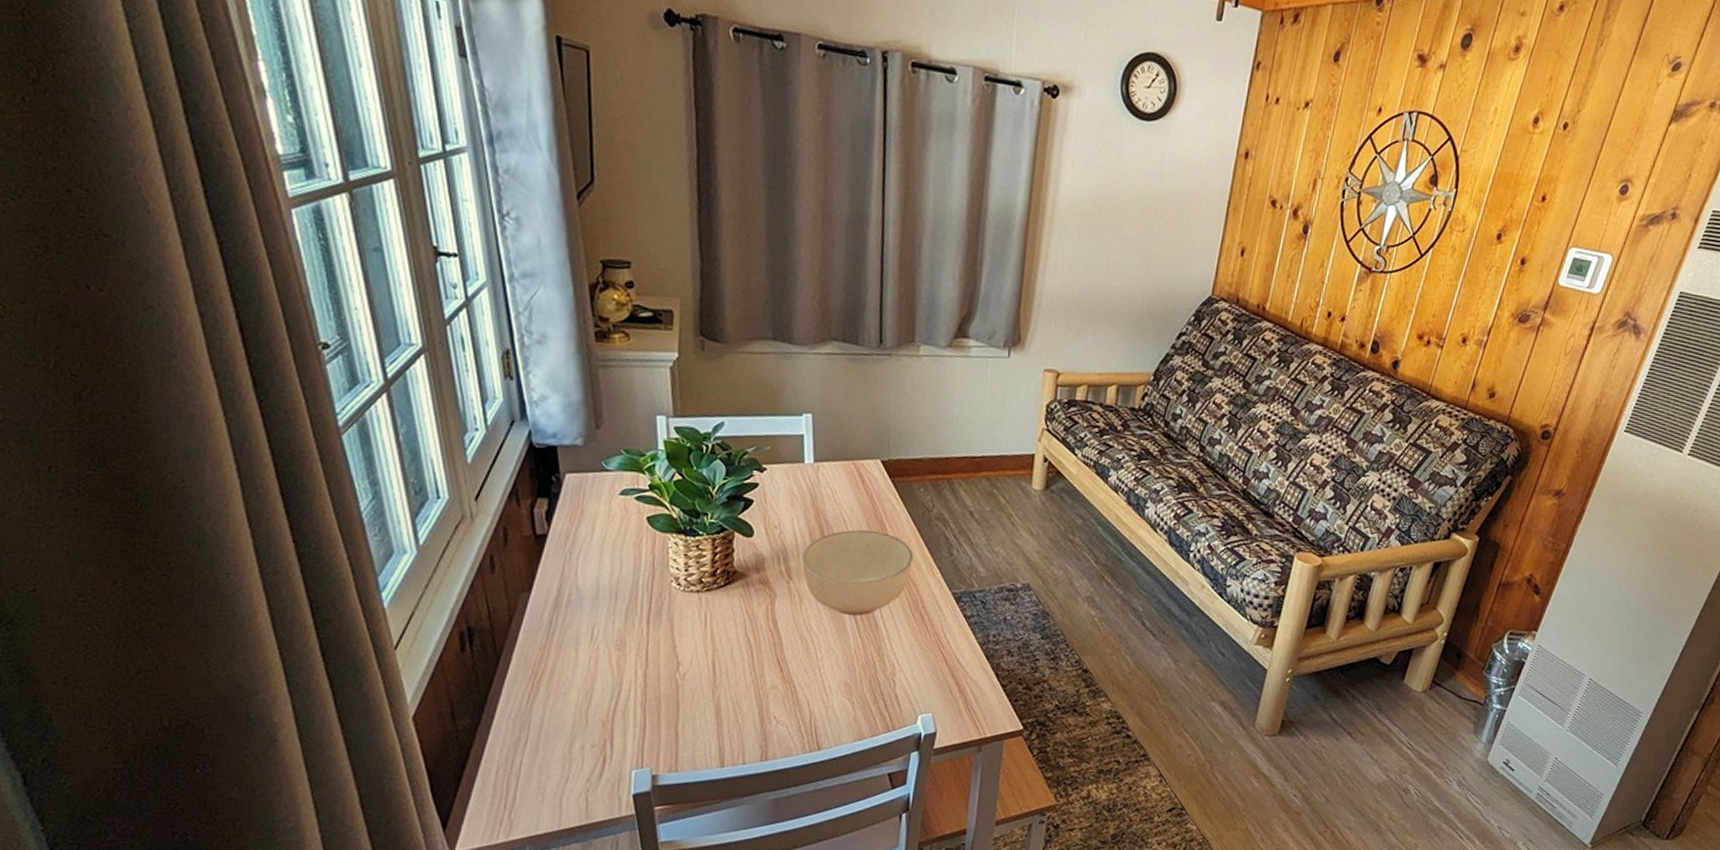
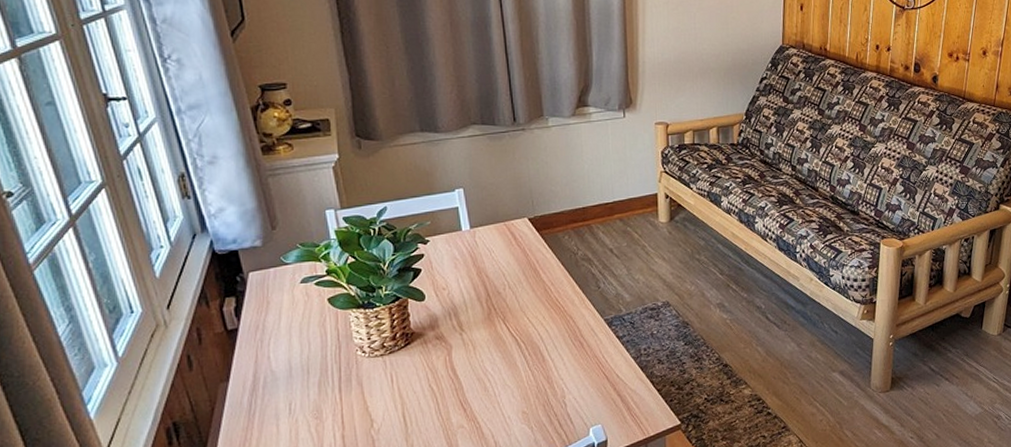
bowl: present [801,530,913,616] -> none [470,278,567,353]

